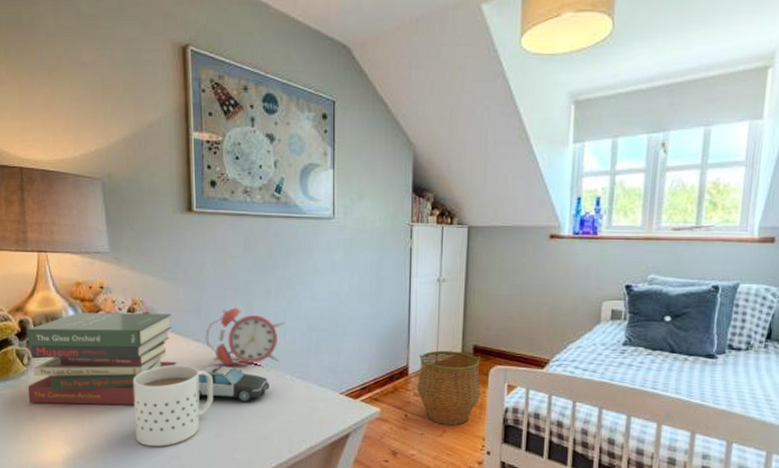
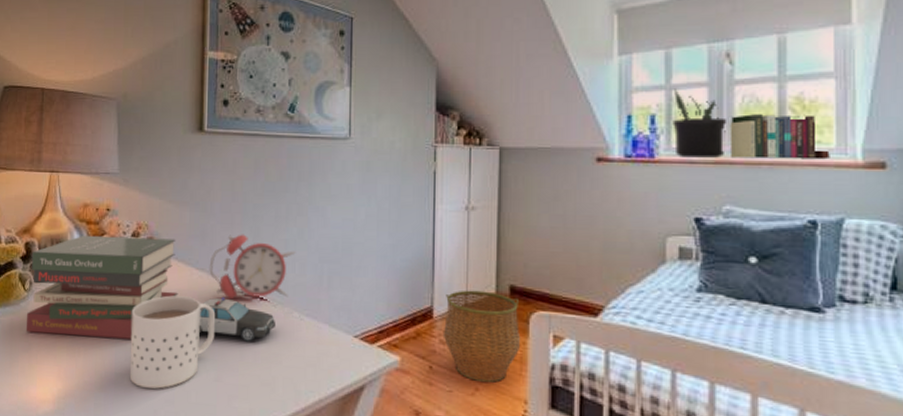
planter: none [614,174,658,235] -> present [672,88,728,158]
books: none [658,197,735,236] -> present [729,114,830,160]

